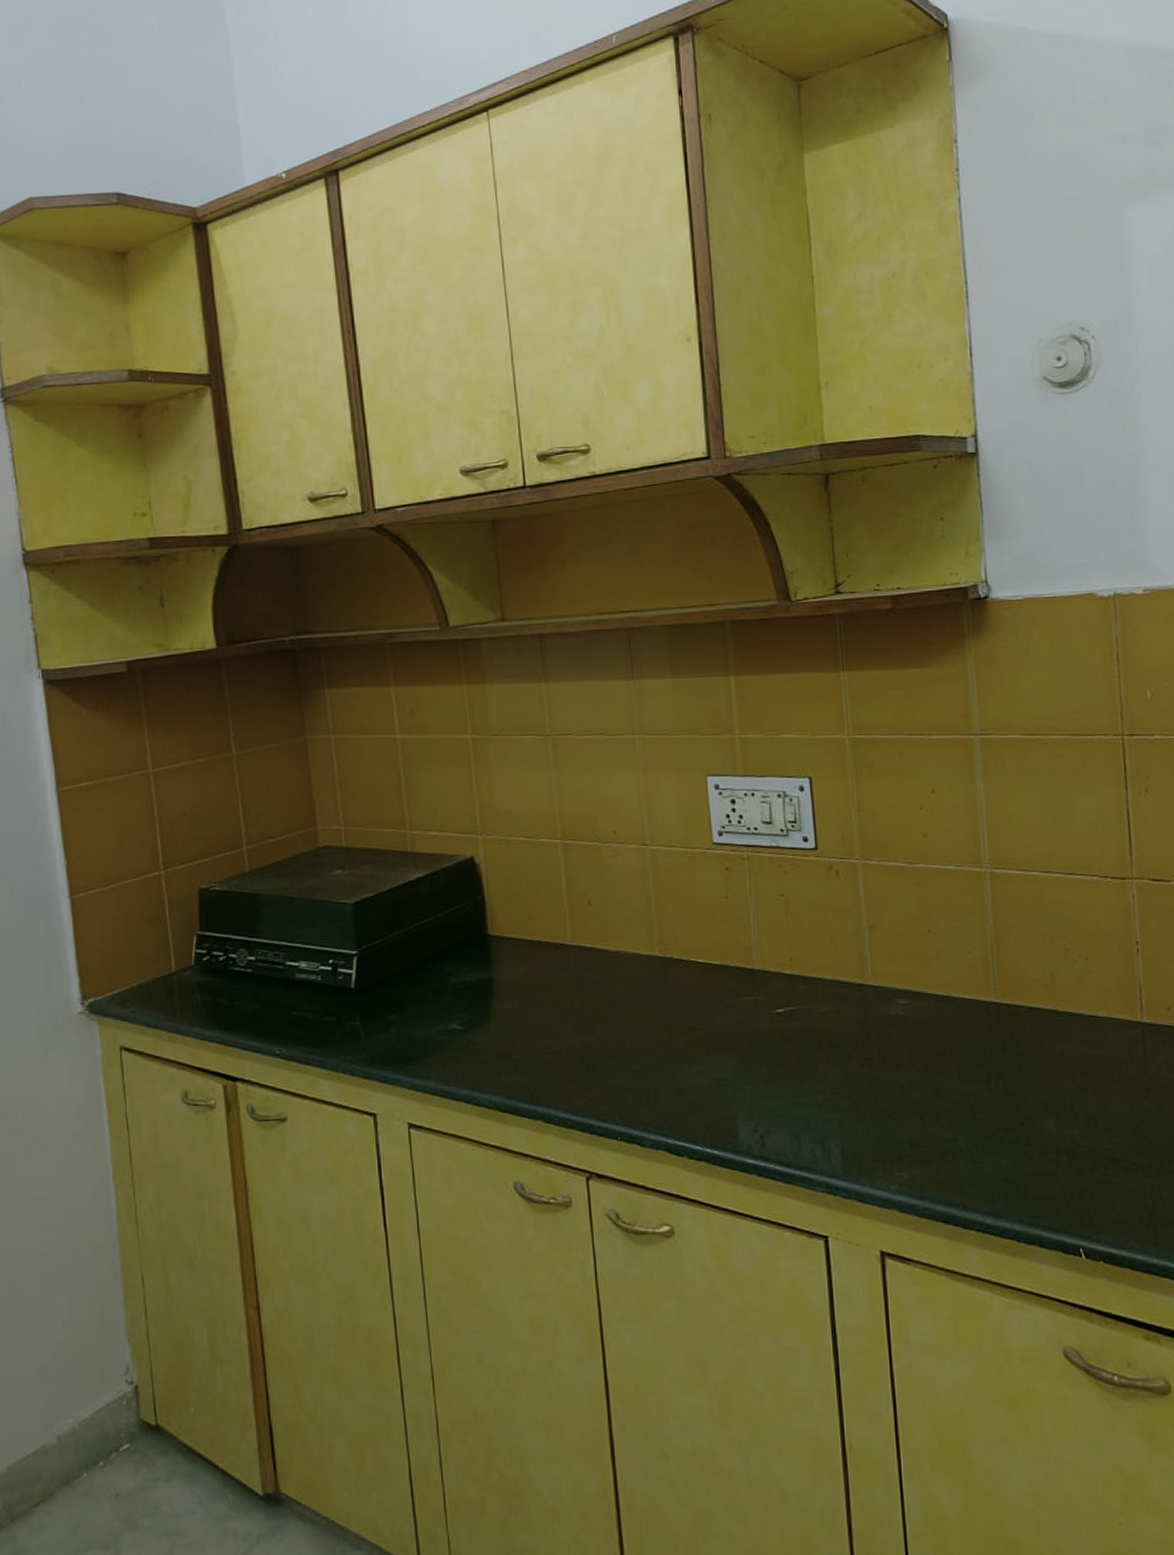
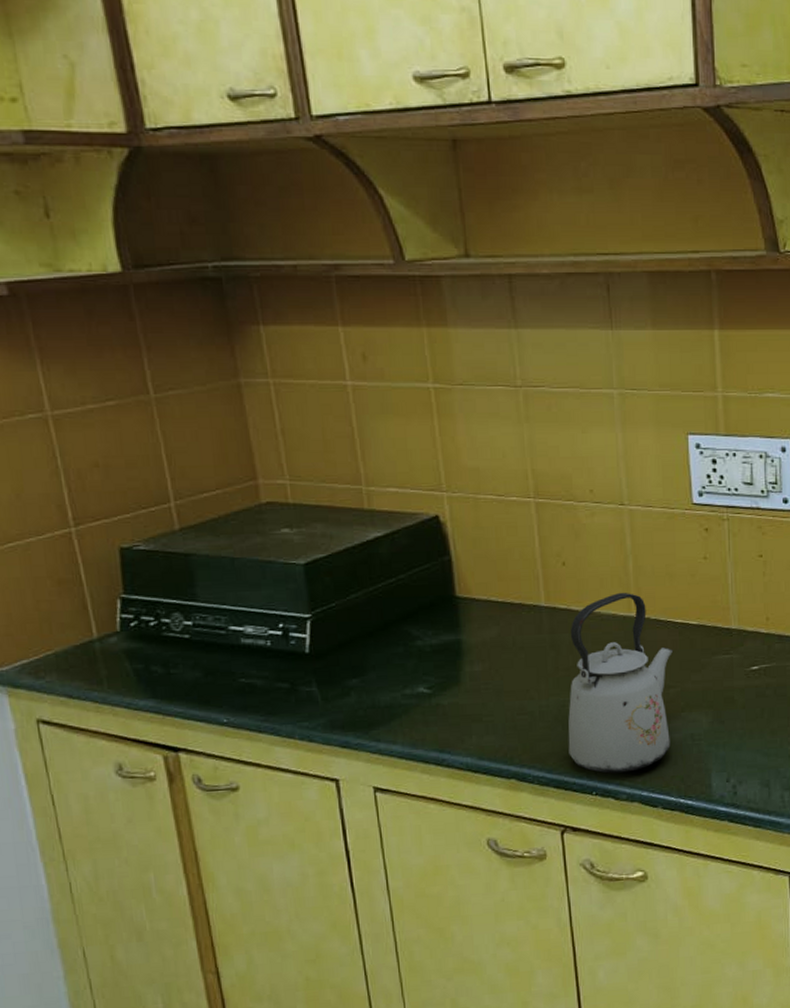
kettle: none [593,931,697,1118] -> present [568,592,674,774]

